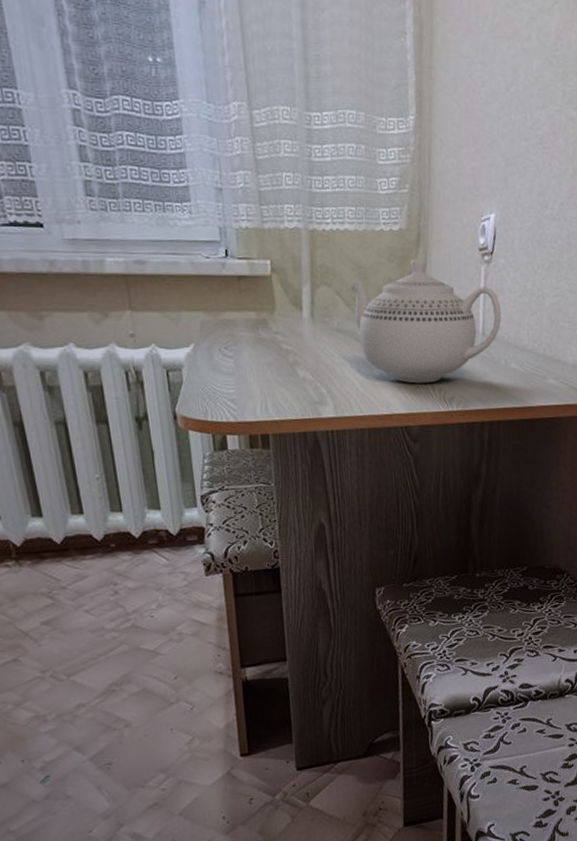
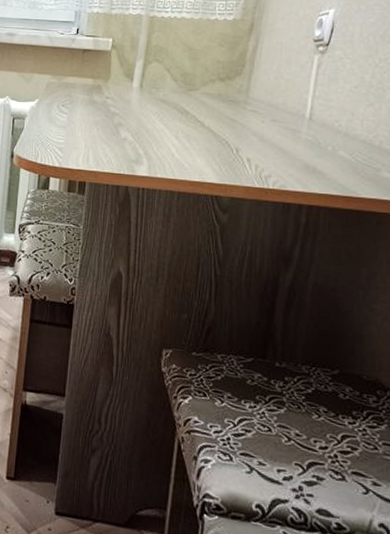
teapot: present [350,258,502,384] -> none [180,44,333,159]

